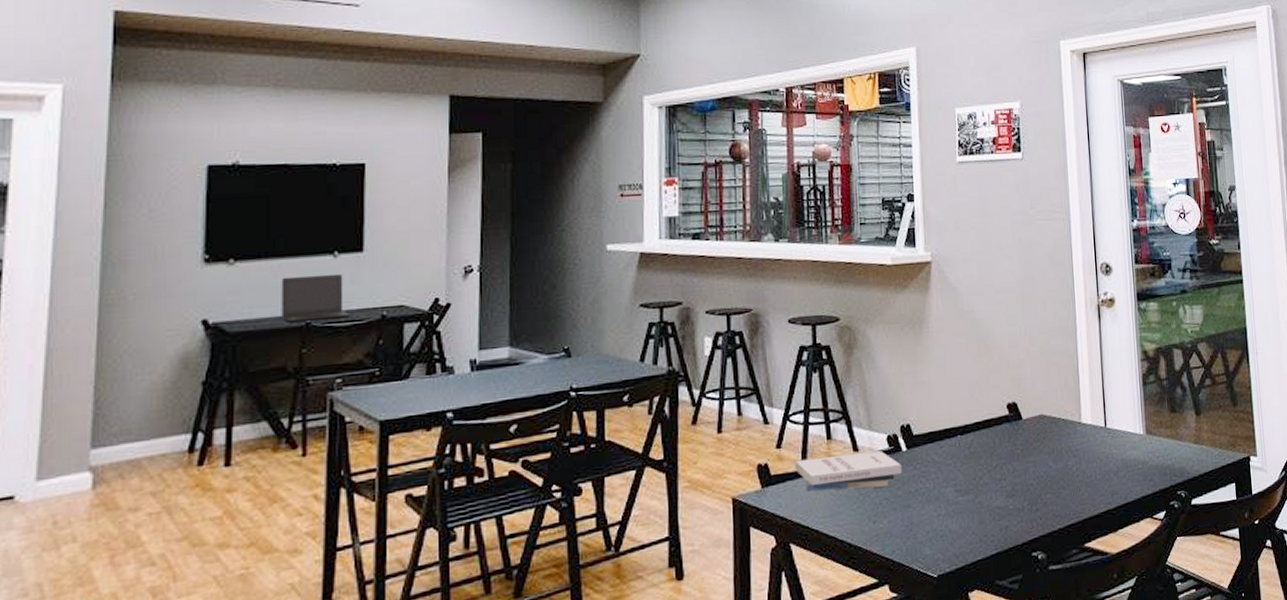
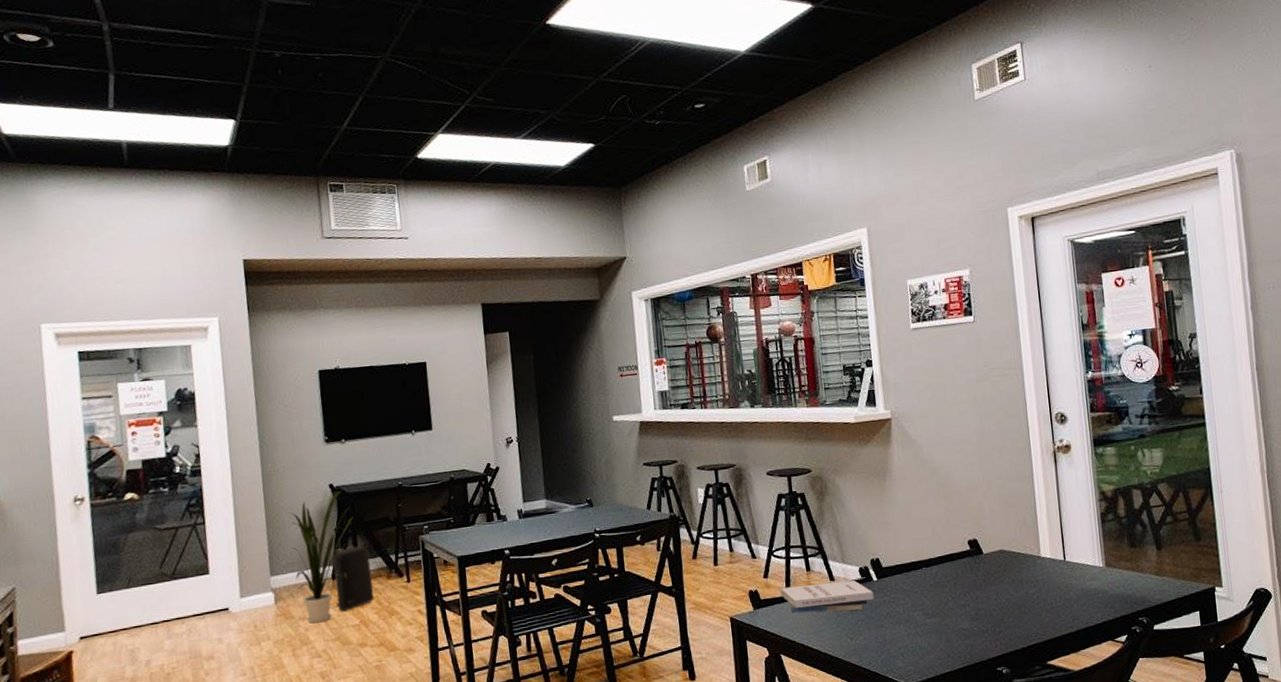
house plant: none [131,328,234,517] -> present [289,490,354,624]
backpack: none [186,401,250,498] -> present [332,543,374,611]
laptop: present [281,275,351,322] -> none [378,448,429,485]

